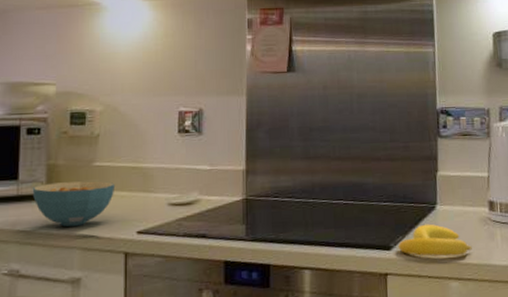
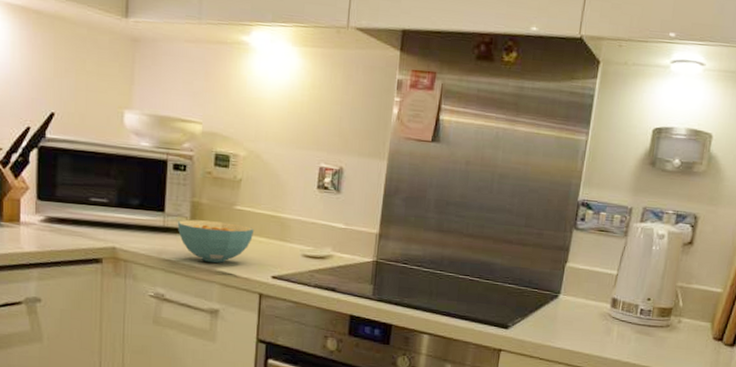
banana: present [398,224,472,257] -> none [516,310,587,344]

